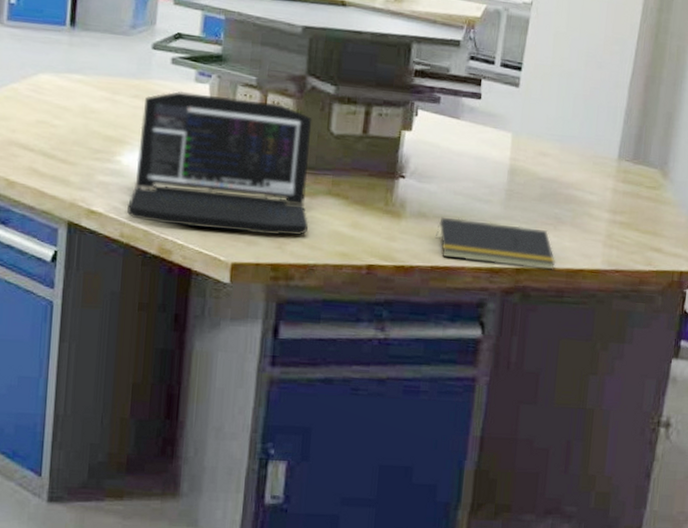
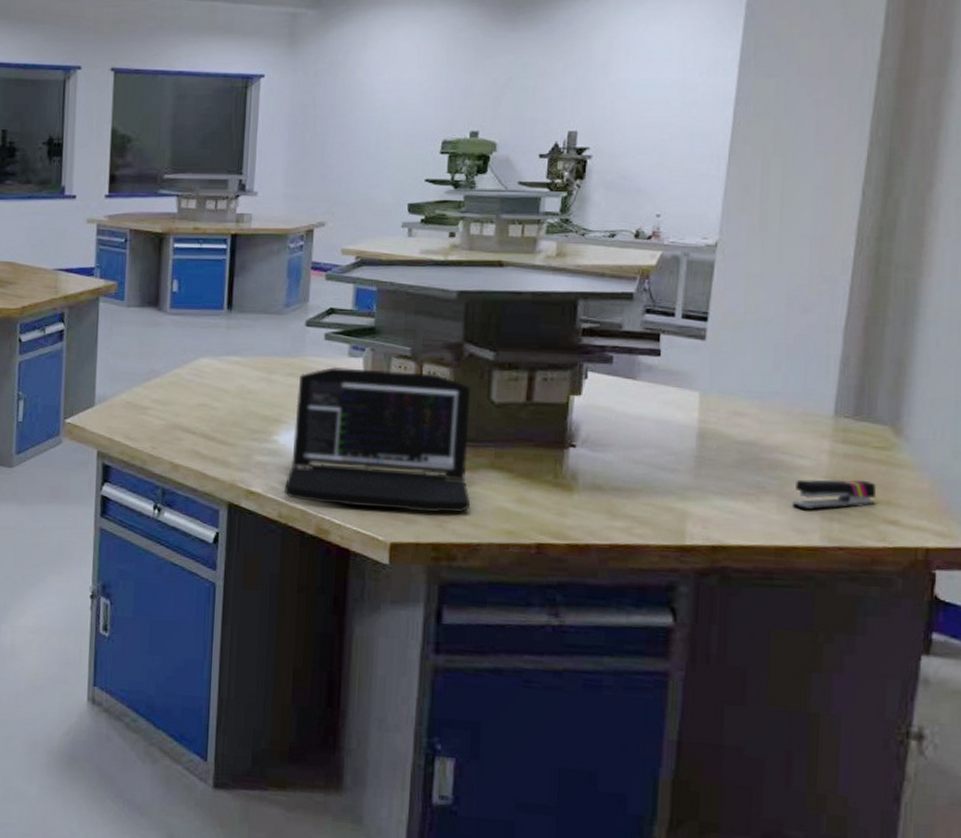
notepad: present [436,217,556,270] -> none [614,489,762,548]
stapler: none [581,212,647,239] -> present [792,479,877,510]

